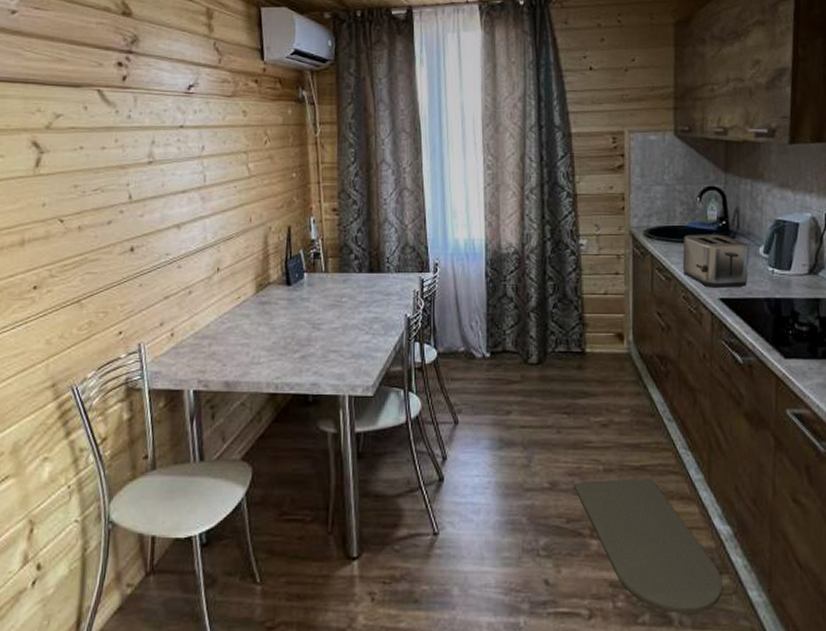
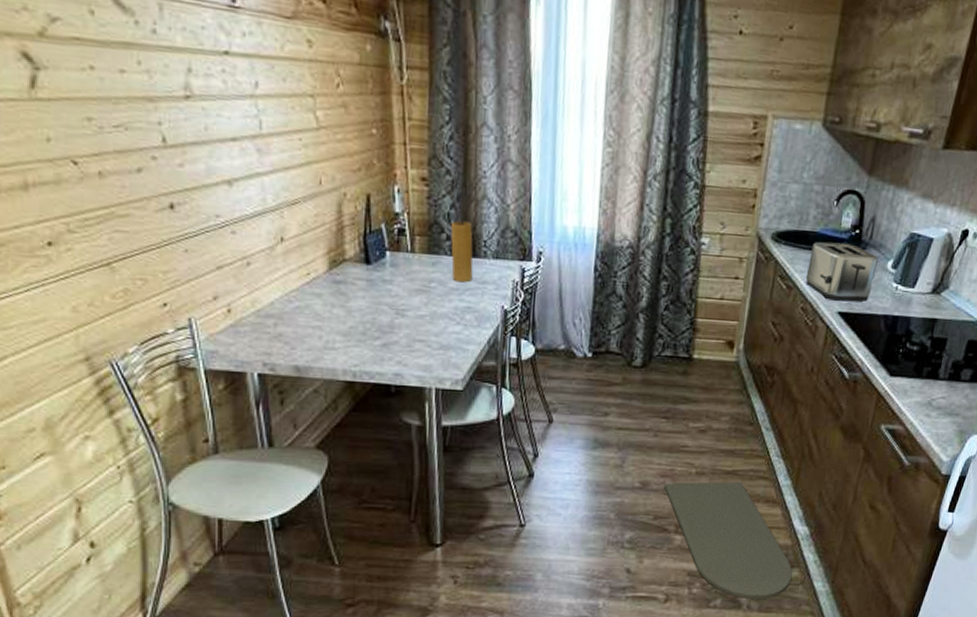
vase: none [353,201,384,296] -> present [446,171,484,283]

